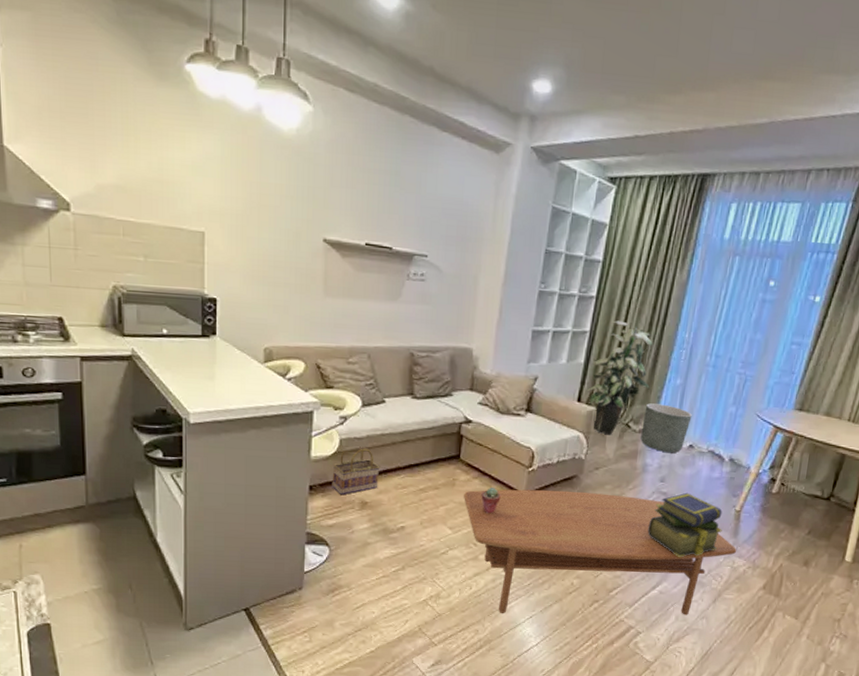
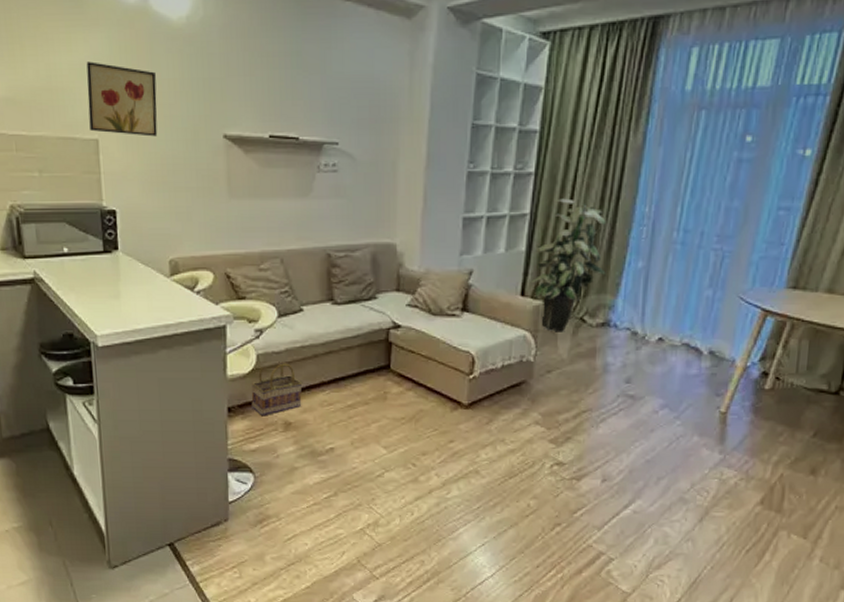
wall art: none [197,160,264,235] -> present [86,61,158,137]
coffee table: present [464,489,737,615] -> none [398,399,725,542]
potted succulent: present [481,488,501,514] -> none [417,400,440,429]
planter: present [641,403,692,453] -> none [599,292,659,349]
stack of books: present [647,492,722,558] -> none [614,394,705,471]

